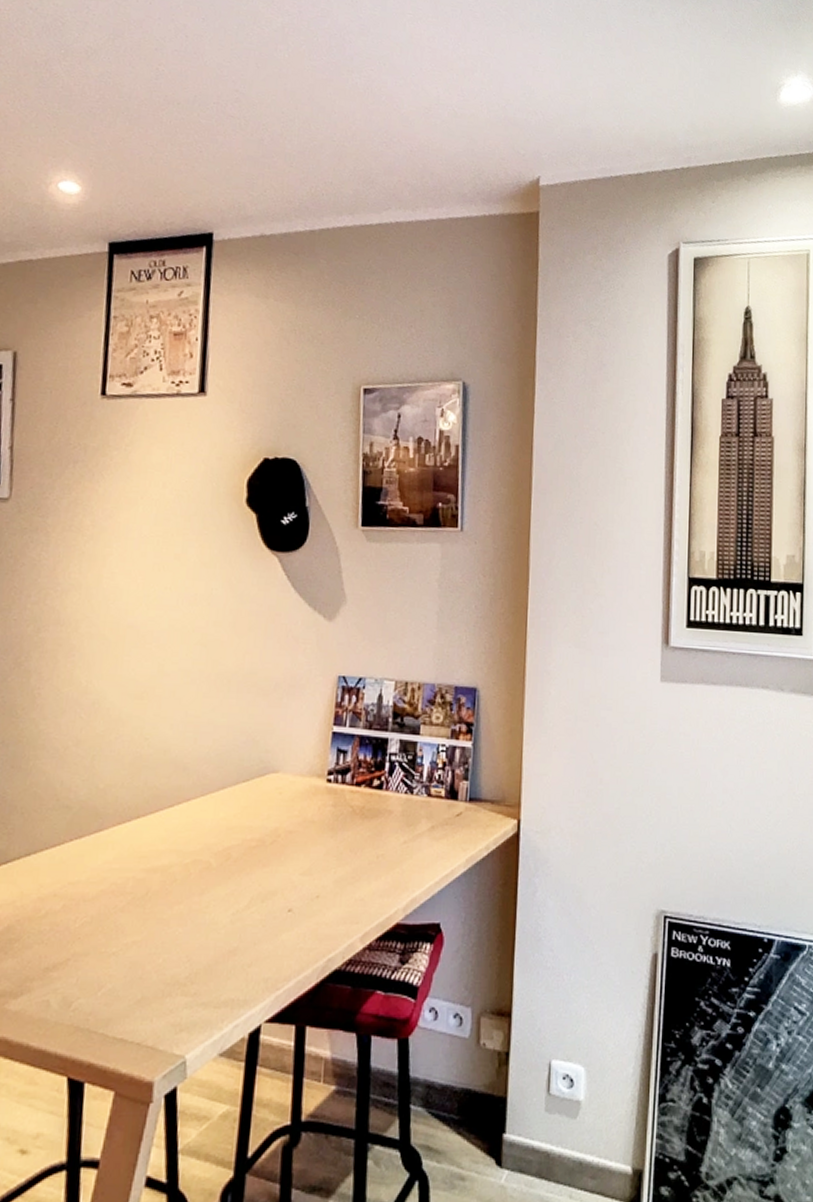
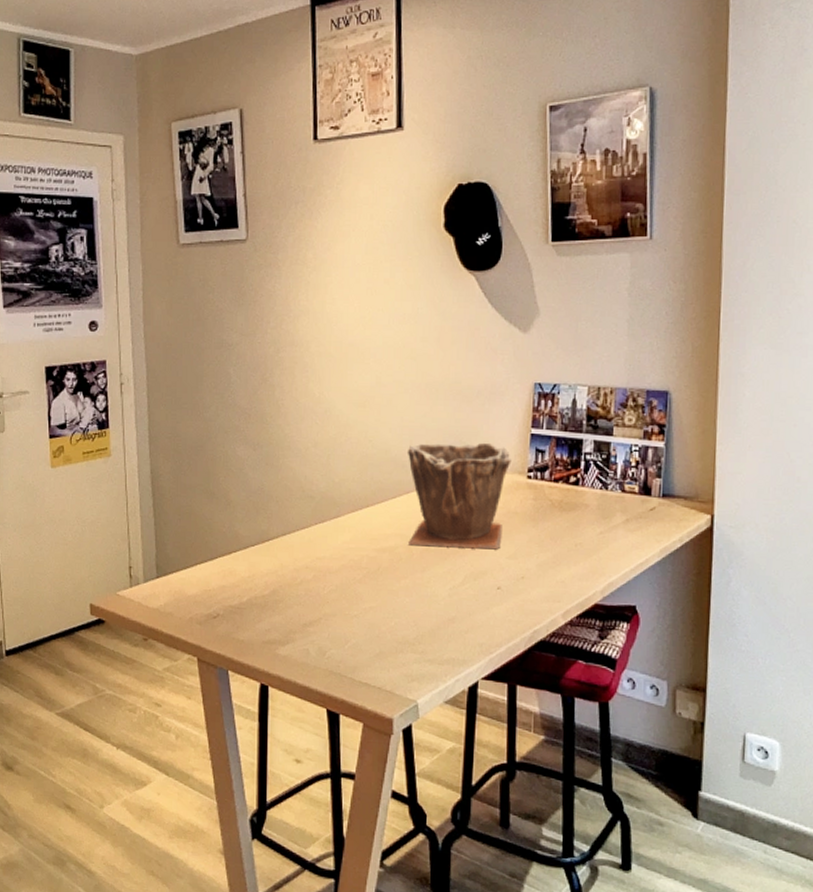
plant pot: none [185,741,310,865] -> present [407,442,512,550]

